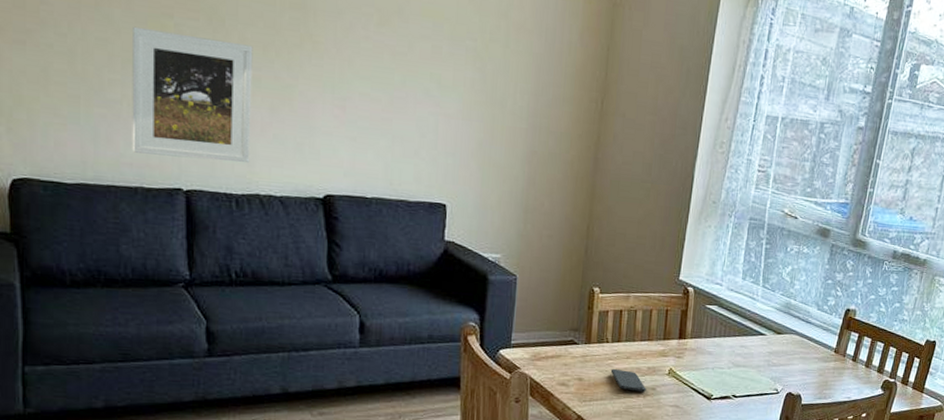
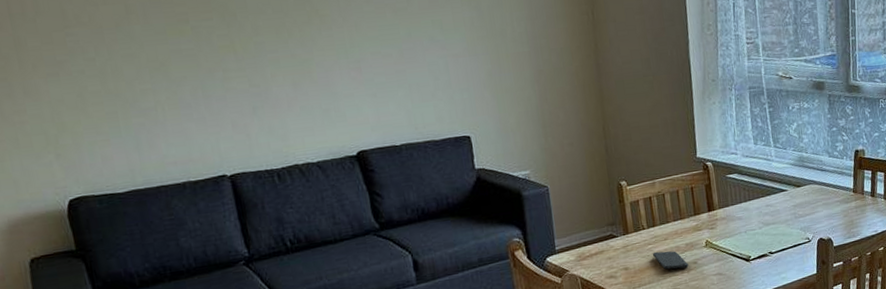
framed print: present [131,26,253,164] -> none [154,31,284,152]

